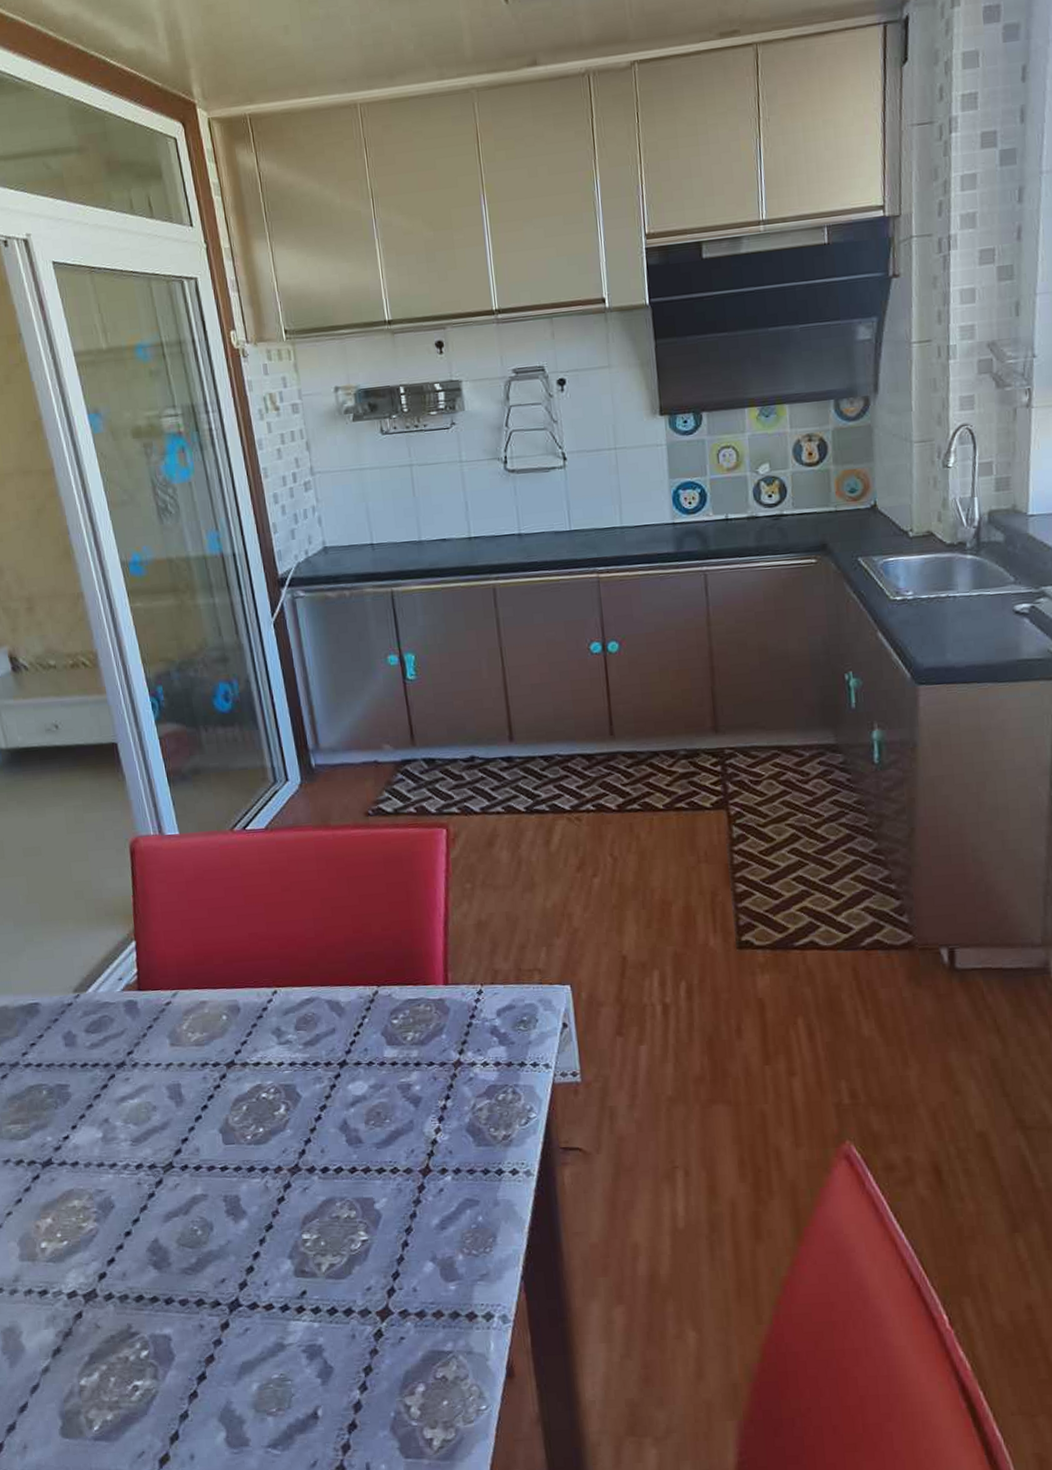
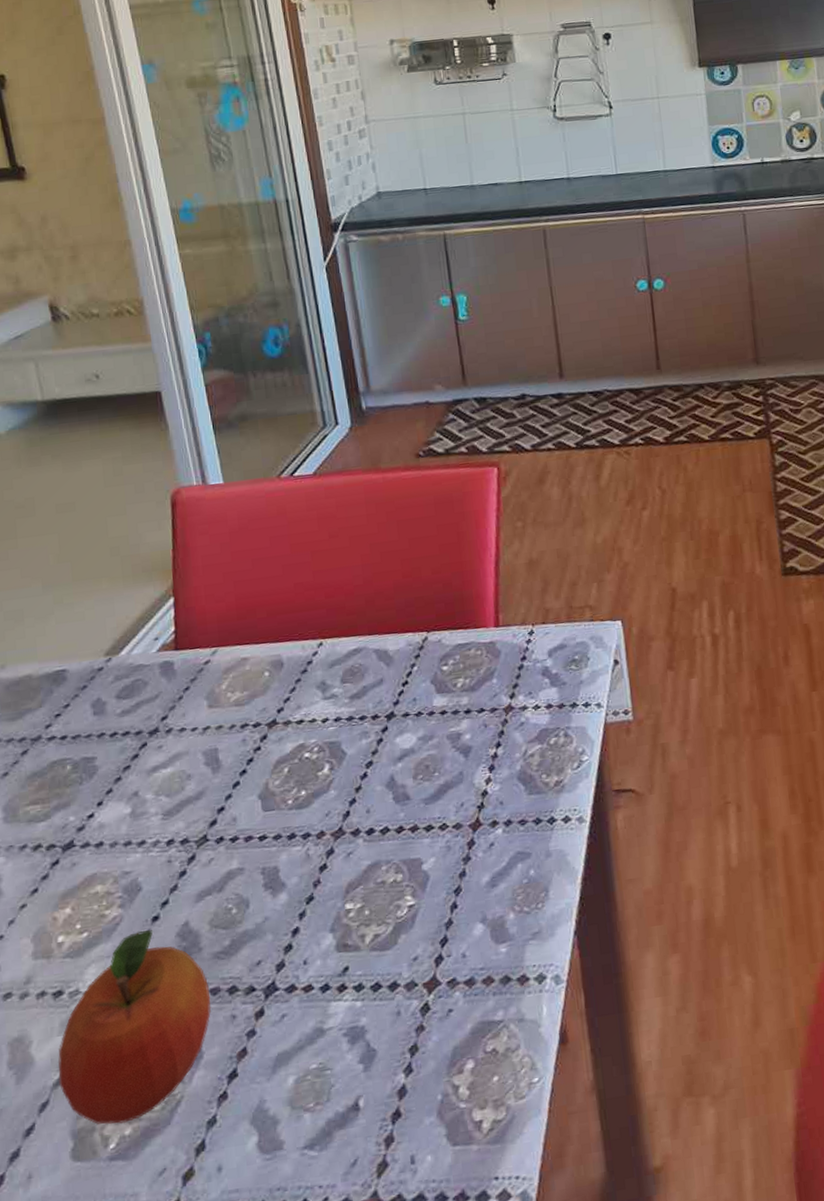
fruit: none [45,1244,181,1410] -> present [58,930,212,1124]

